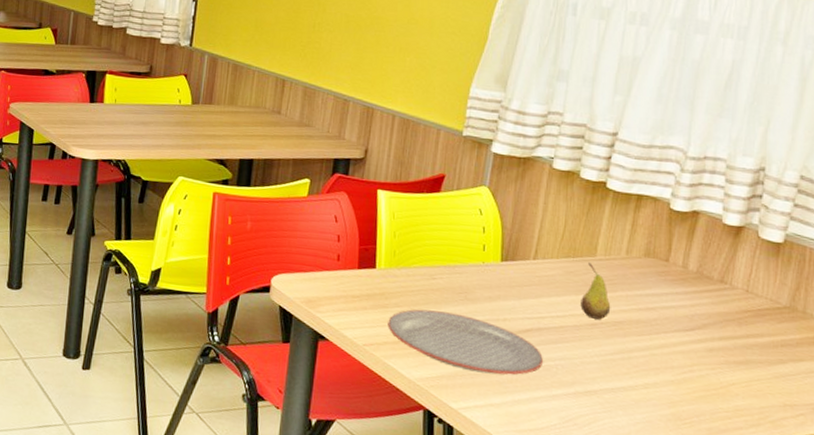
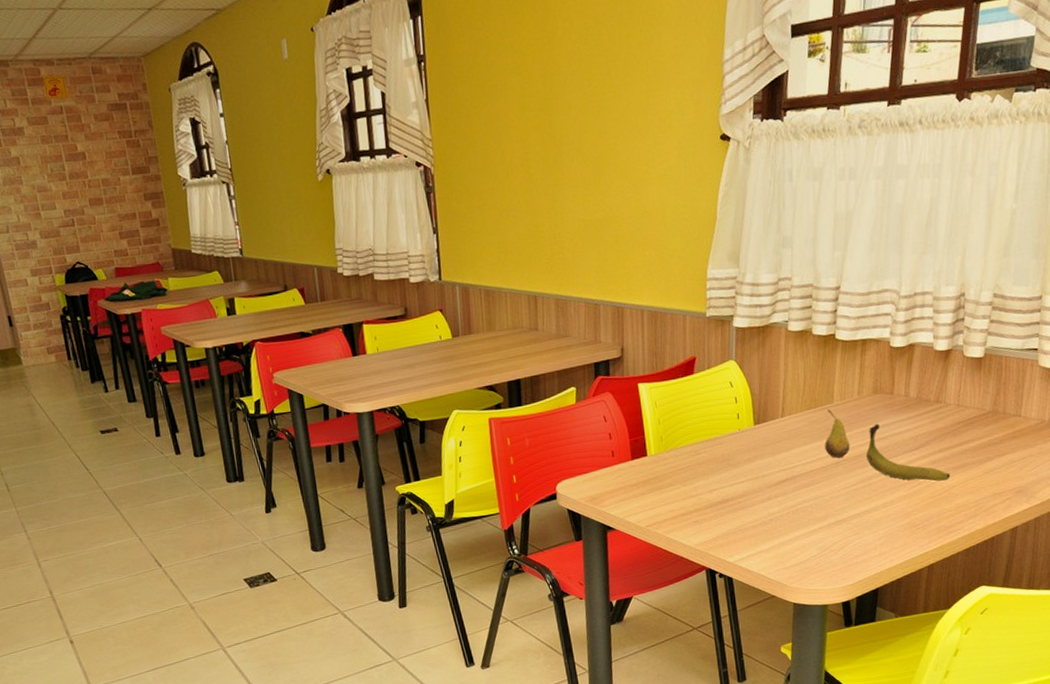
plate: present [387,309,544,375] -> none [664,480,801,527]
banana: none [629,290,730,375] -> present [866,423,950,482]

